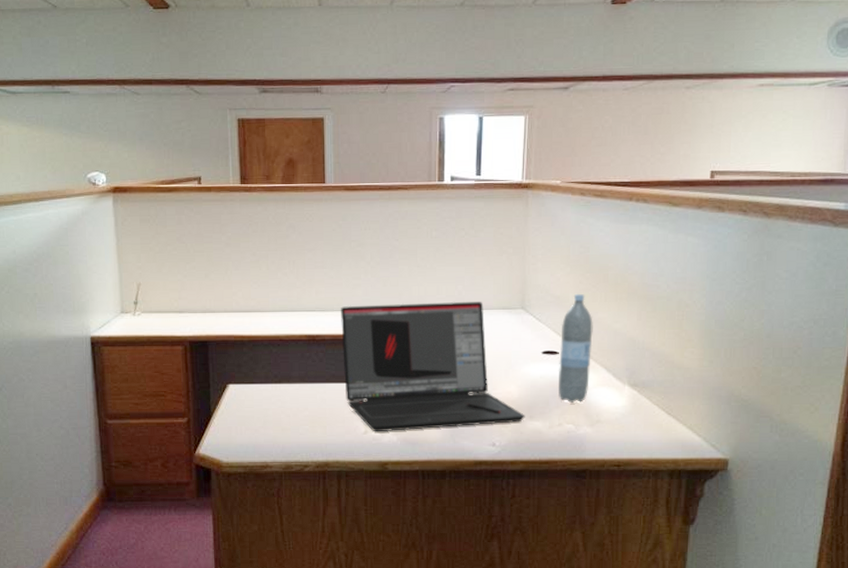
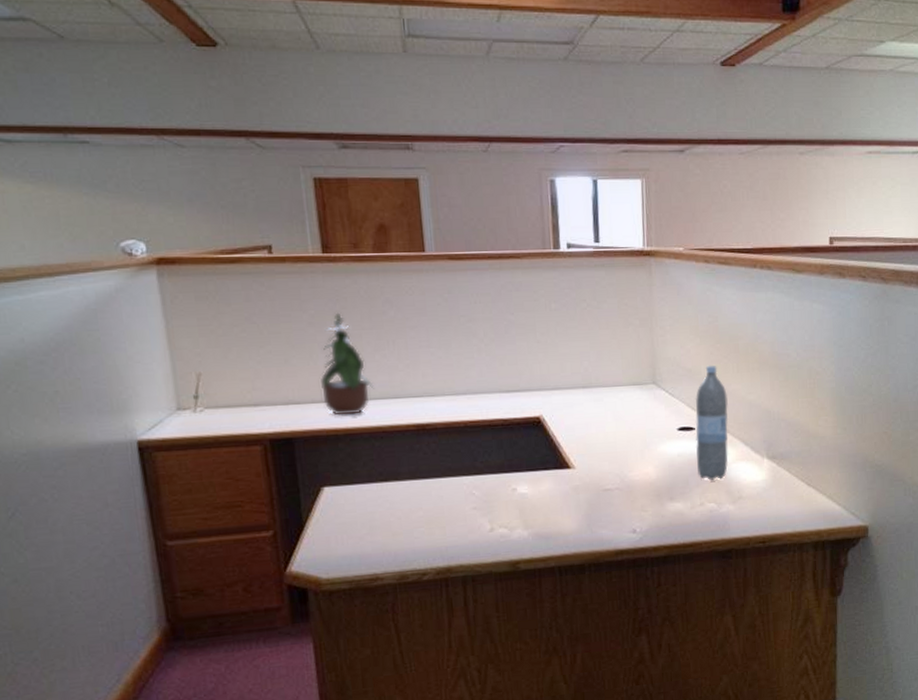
potted plant: none [233,235,275,324] -> present [321,312,374,416]
laptop: present [341,302,525,432] -> none [453,378,665,529]

